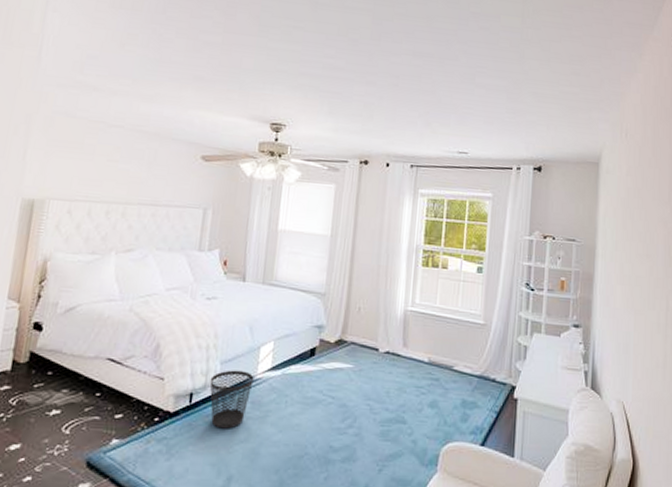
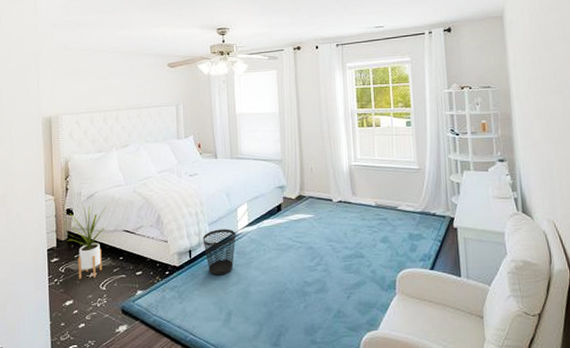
house plant: none [27,317,90,417] -> present [67,202,107,279]

